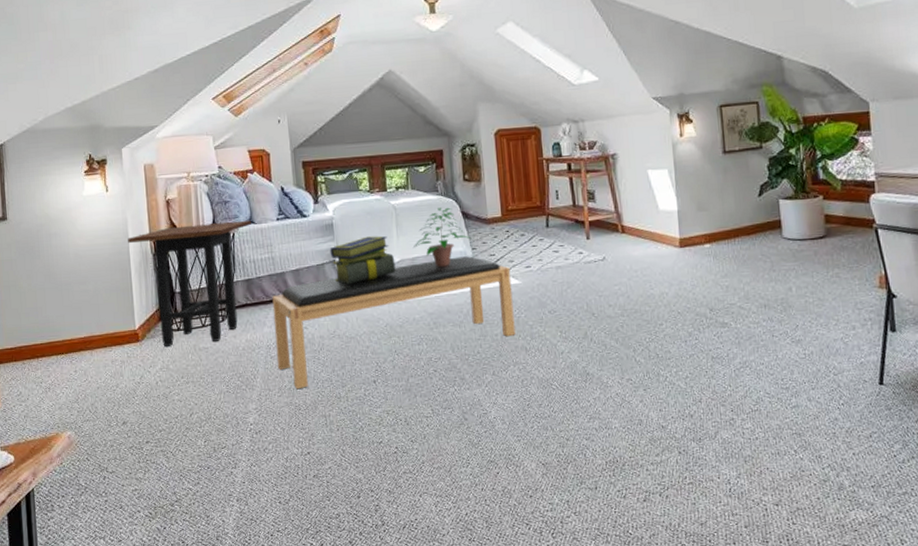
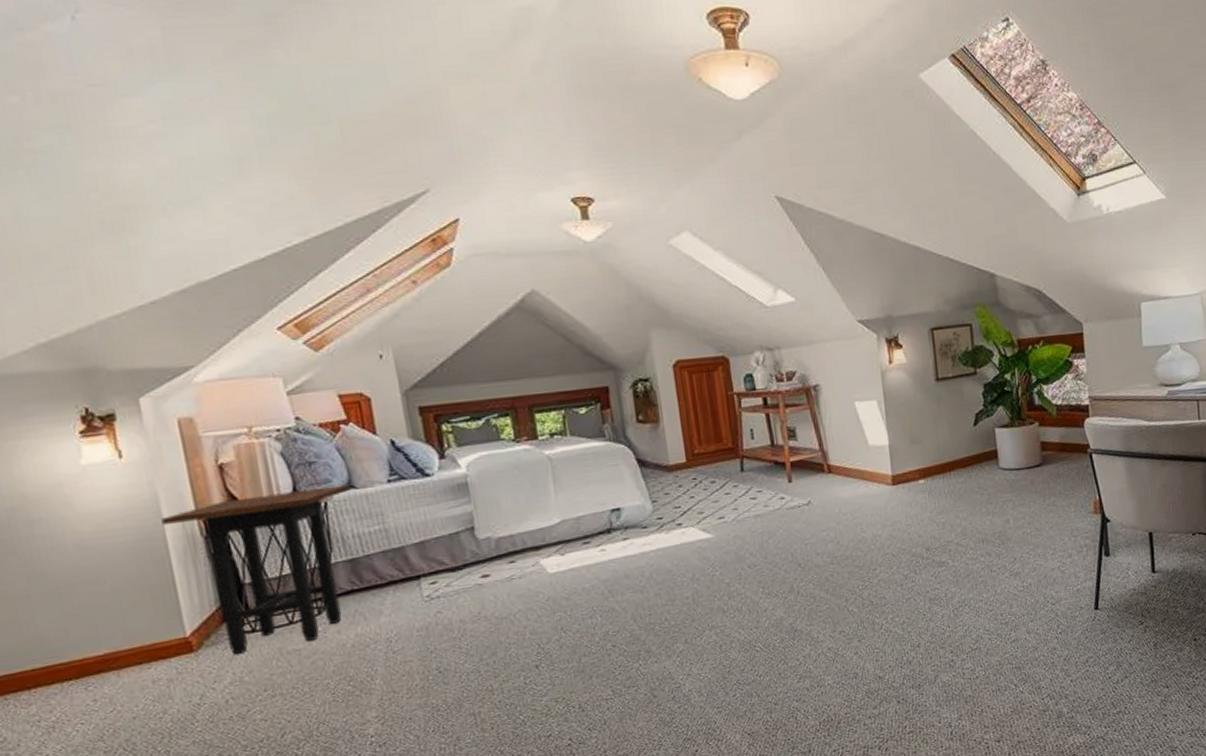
bench: present [272,256,516,390] -> none [388,510,710,688]
stack of books: present [329,235,396,285] -> none [465,493,557,555]
potted plant: present [413,207,472,267] -> none [577,454,651,526]

